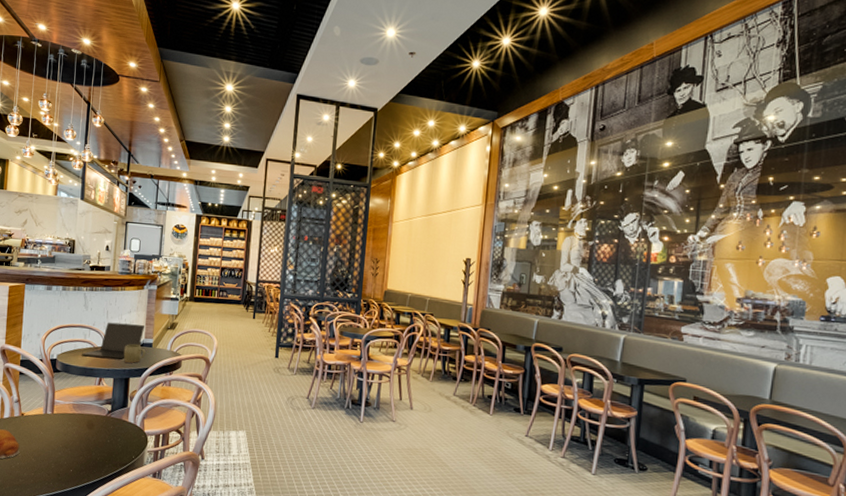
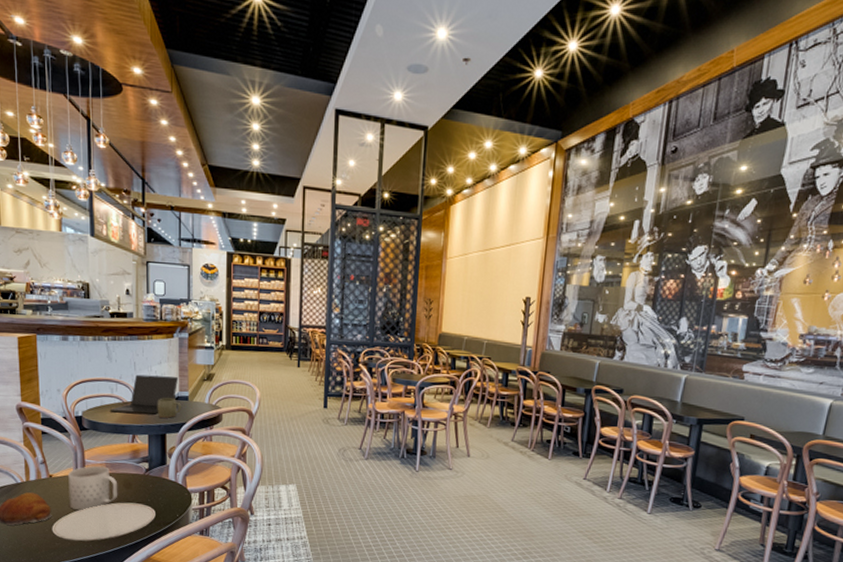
plate: none [18,442,113,479] -> present [52,502,155,542]
mug: none [36,406,82,448] -> present [68,465,118,510]

